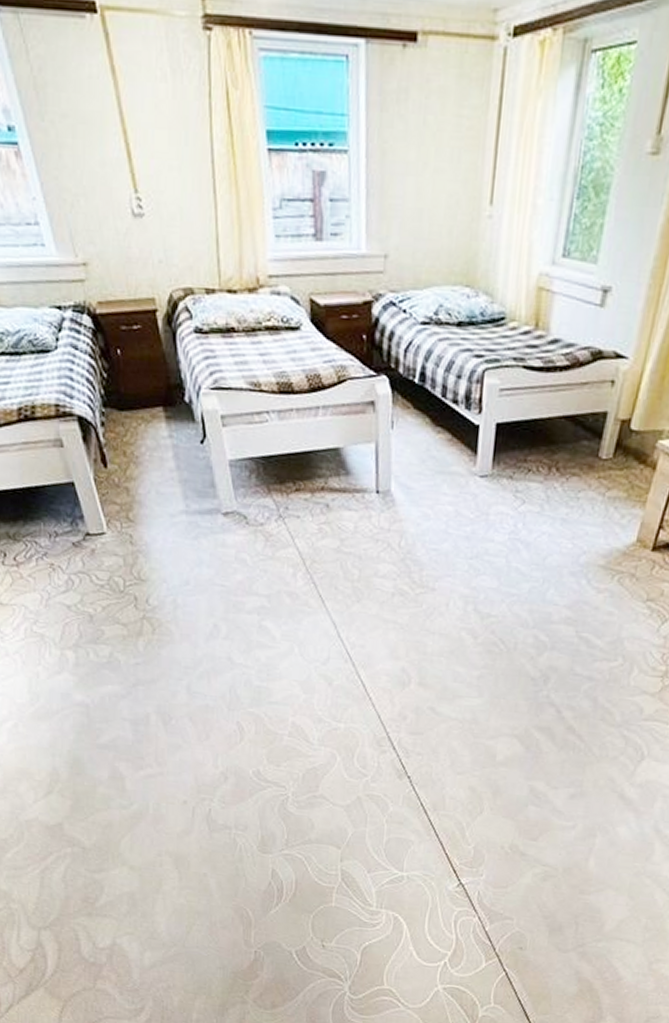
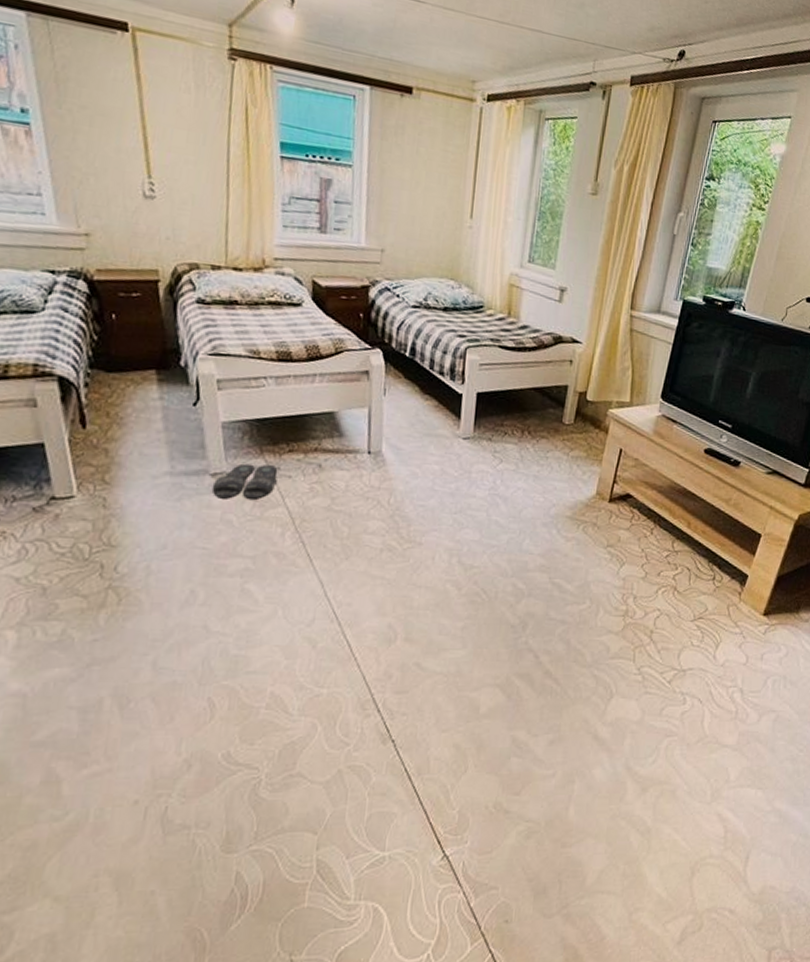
slippers: none [225,502,287,539] -> present [212,463,279,499]

